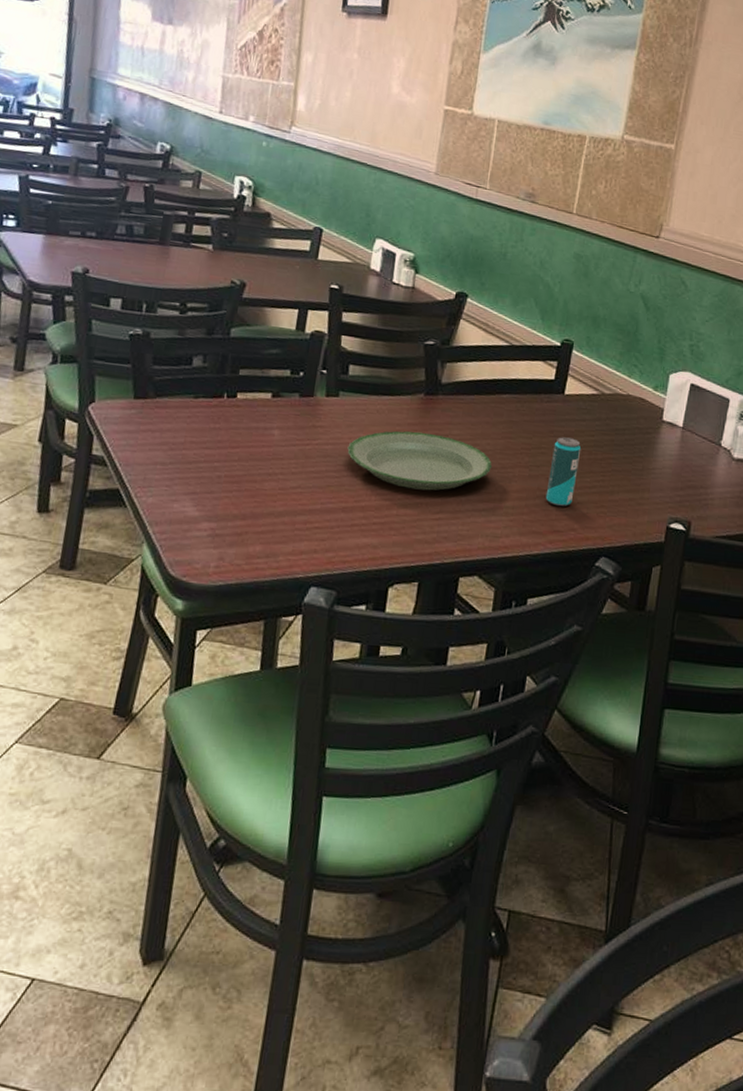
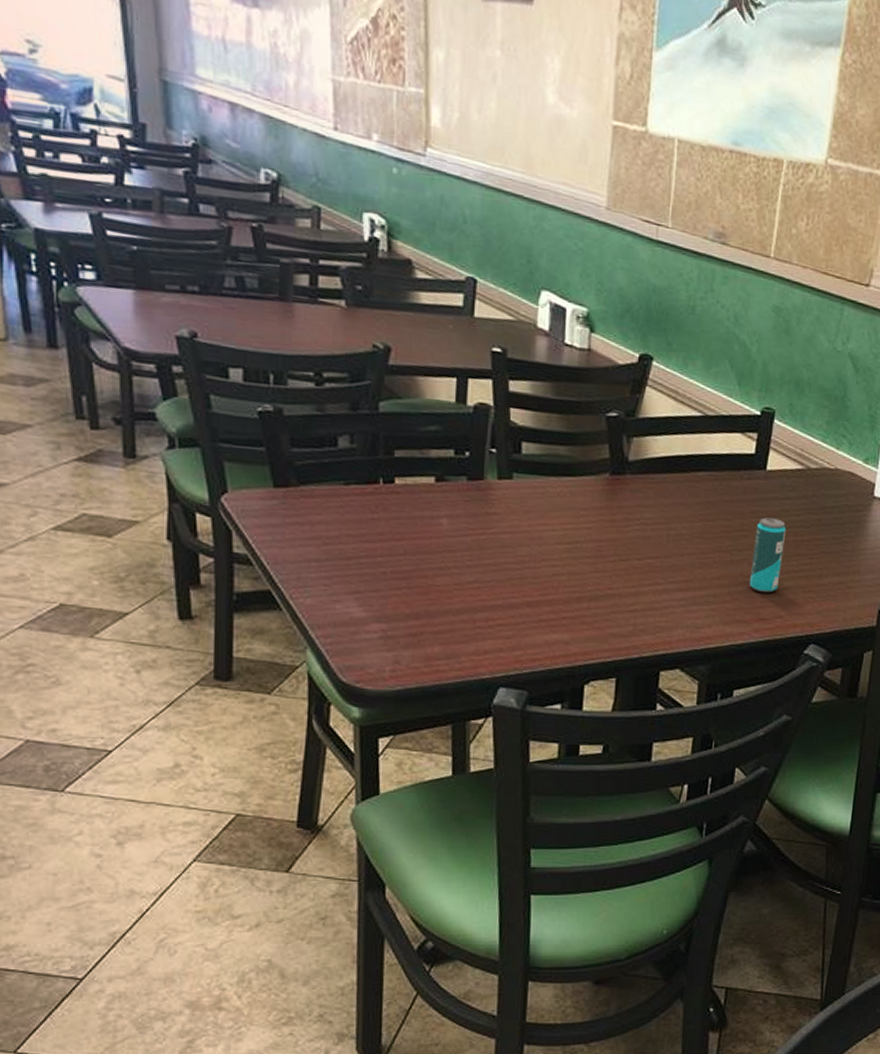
plate: present [347,431,493,491] -> none [527,516,690,581]

